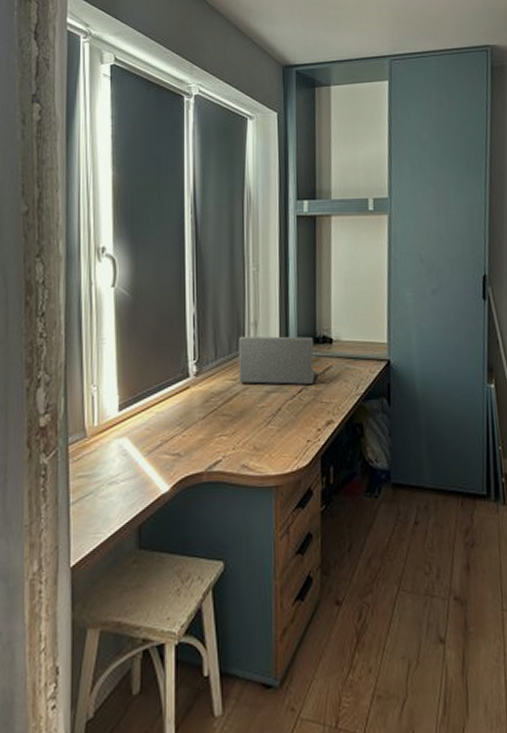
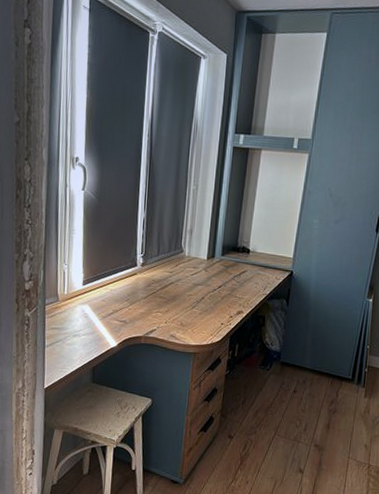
laptop: present [238,336,316,385] -> none [174,239,235,282]

